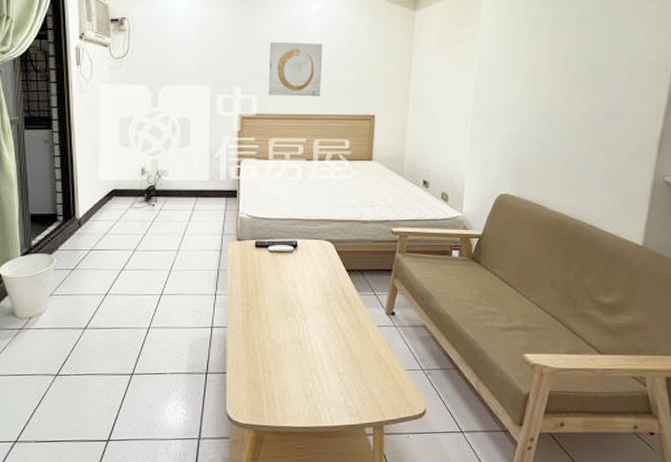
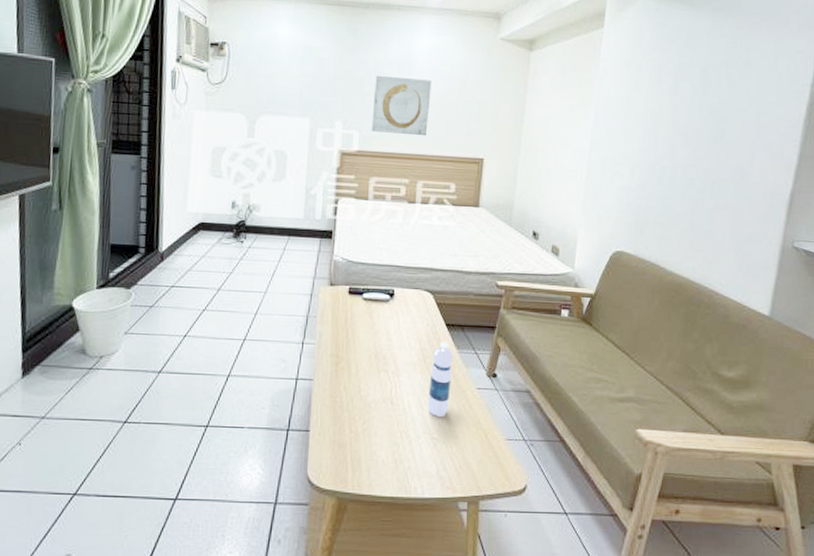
water bottle: none [333,285,355,353] -> present [427,341,454,417]

